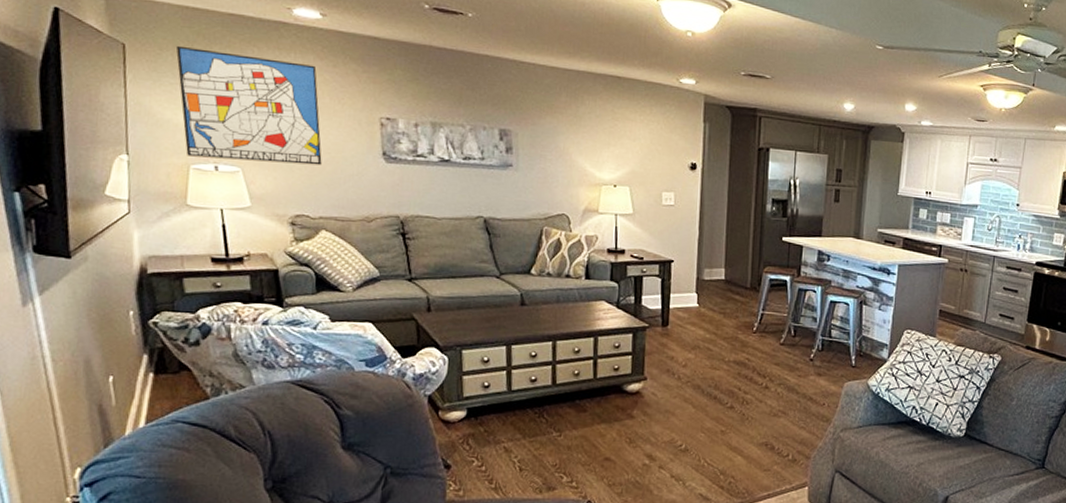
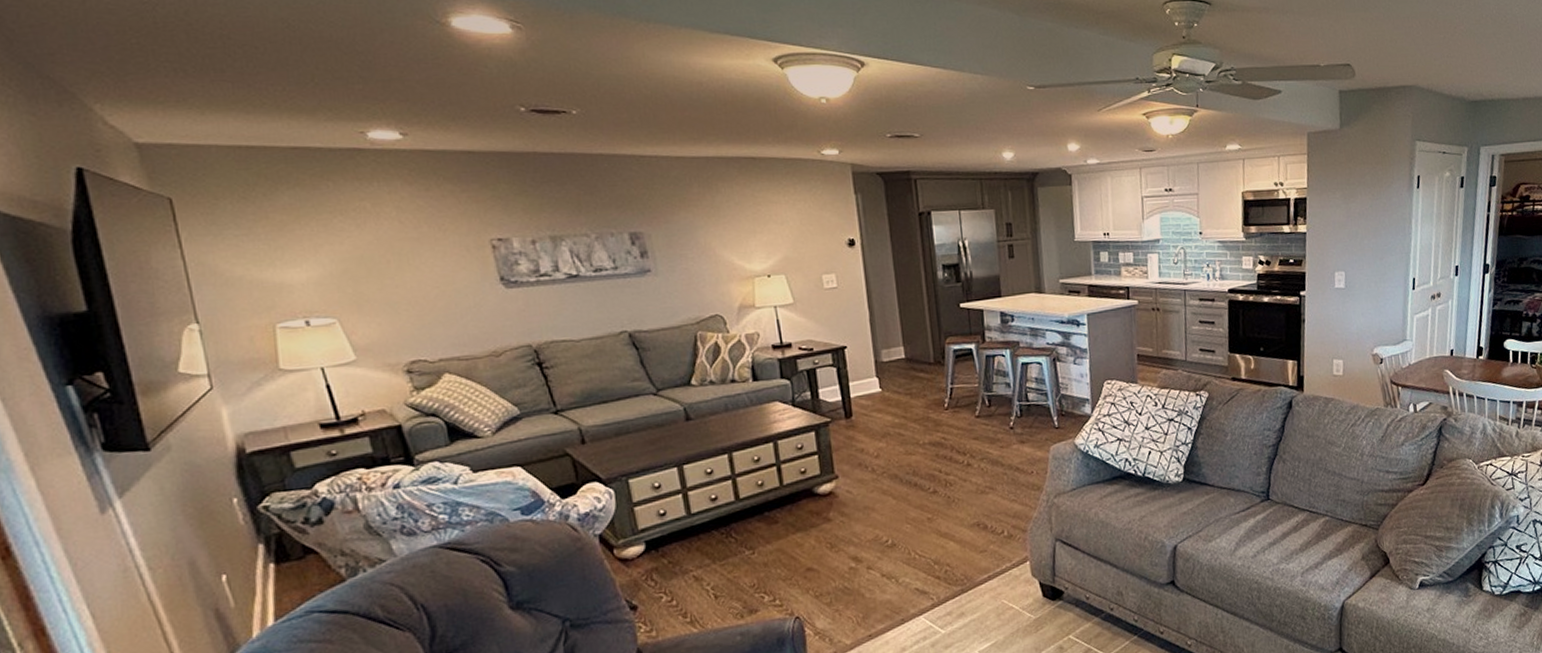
wall art: present [175,45,322,166] -> none [234,191,431,315]

